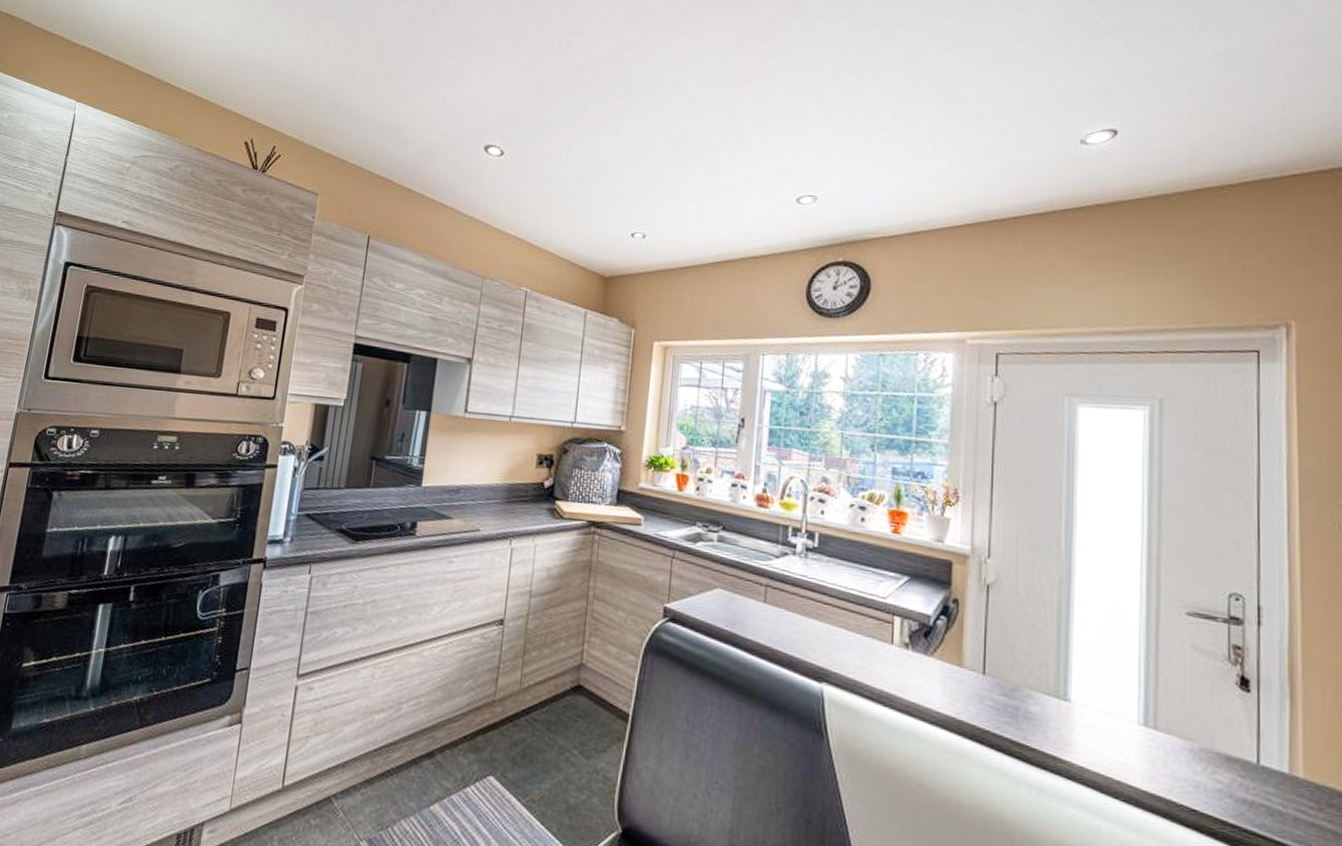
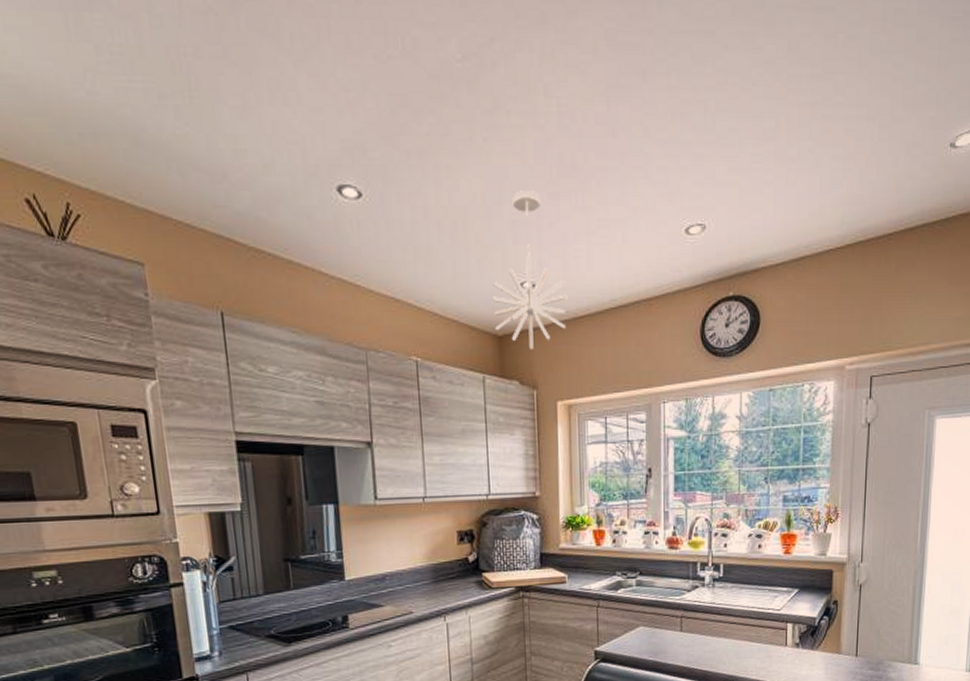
pendant light: none [603,158,675,292] -> present [492,190,568,350]

